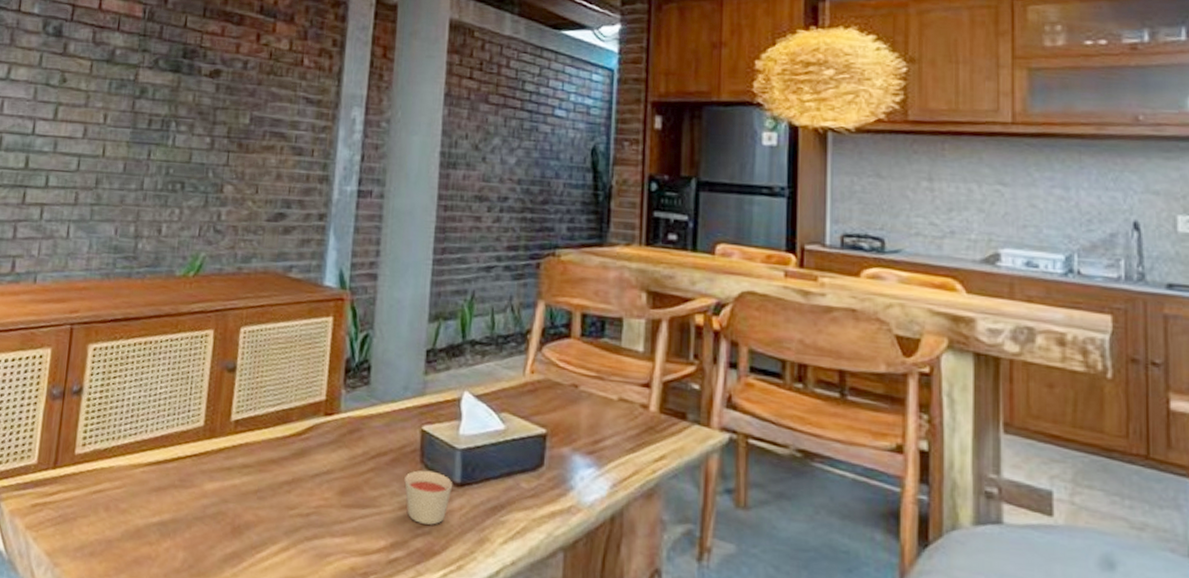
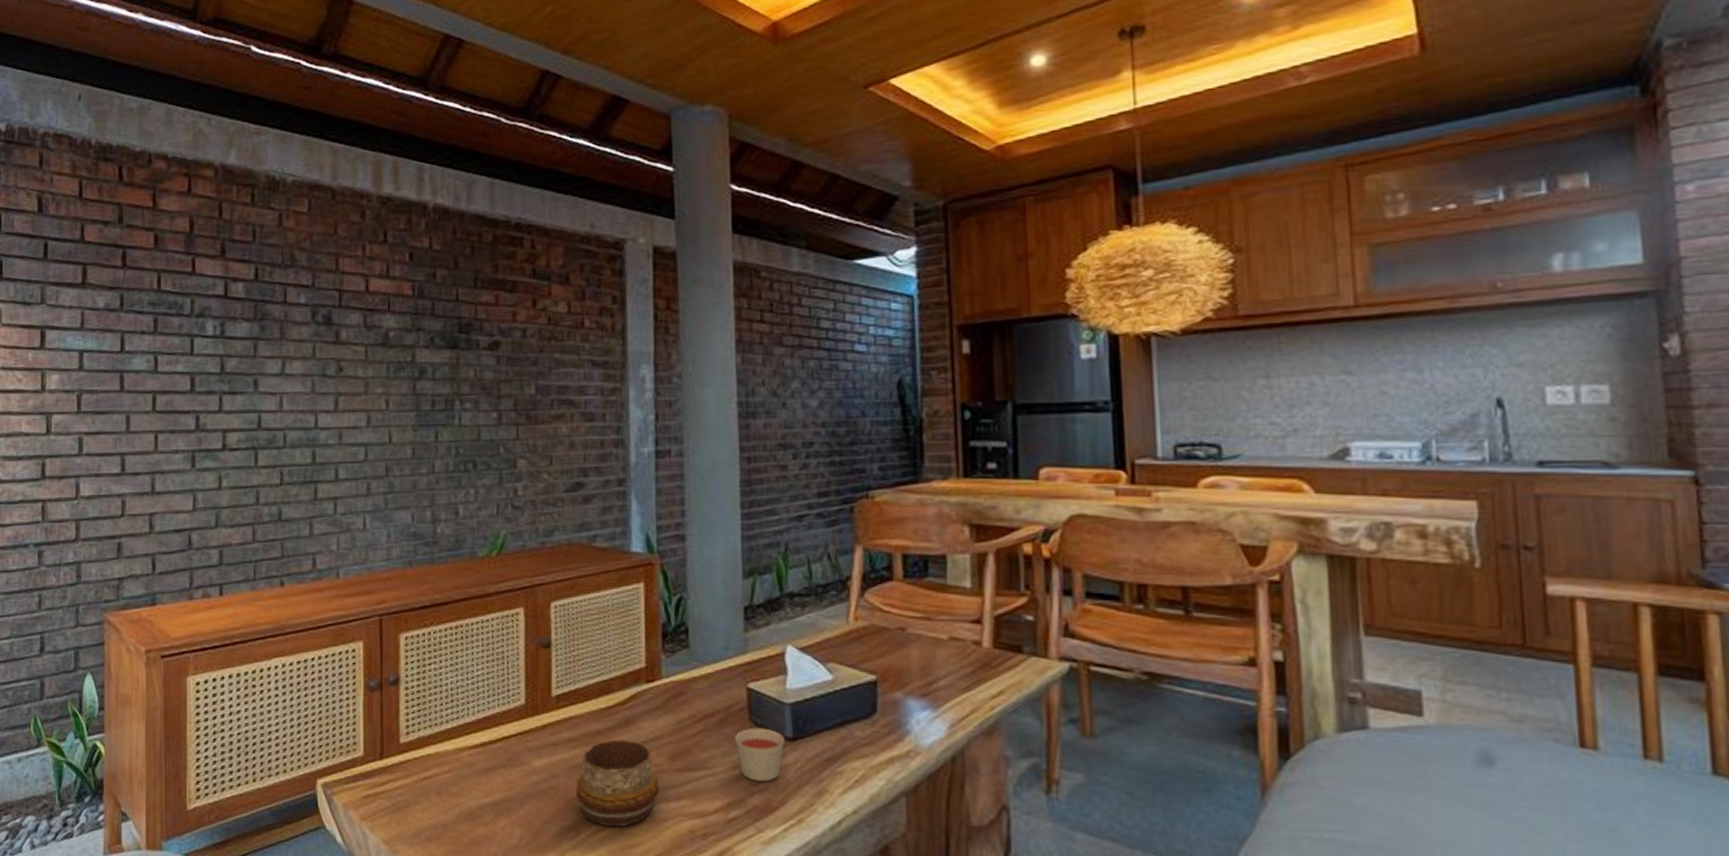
decorative bowl: none [243,469,326,559] -> present [575,739,660,828]

